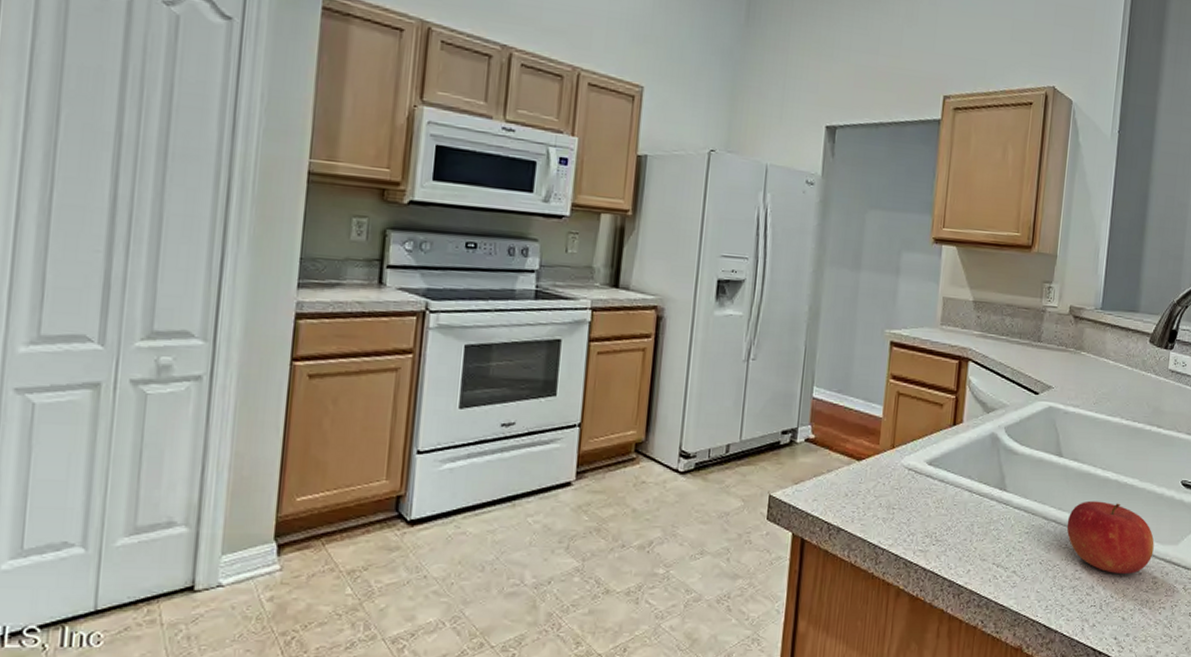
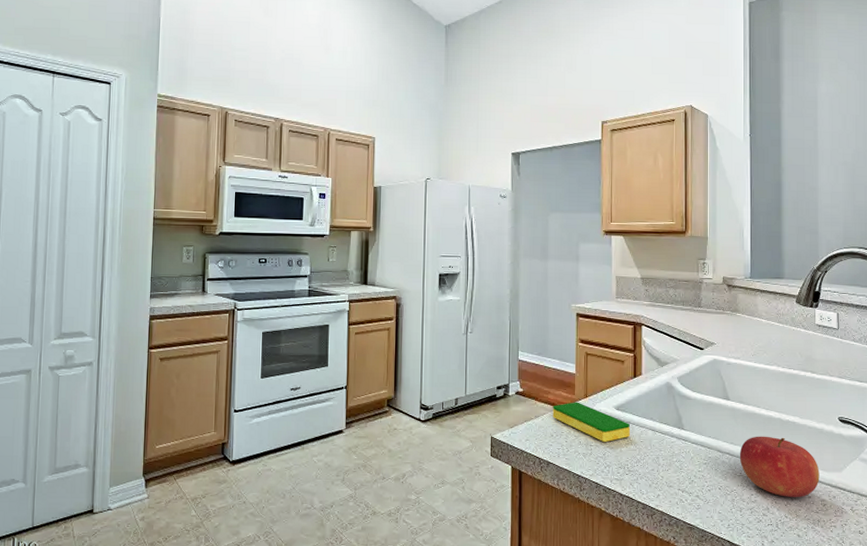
dish sponge: none [849,453,943,504] -> present [553,402,630,442]

